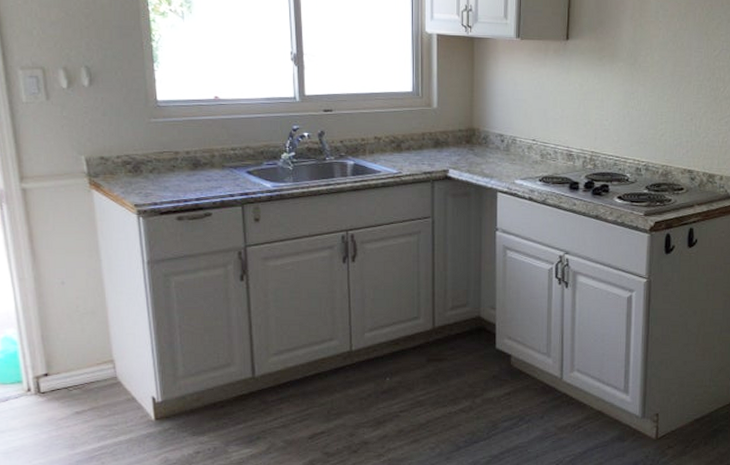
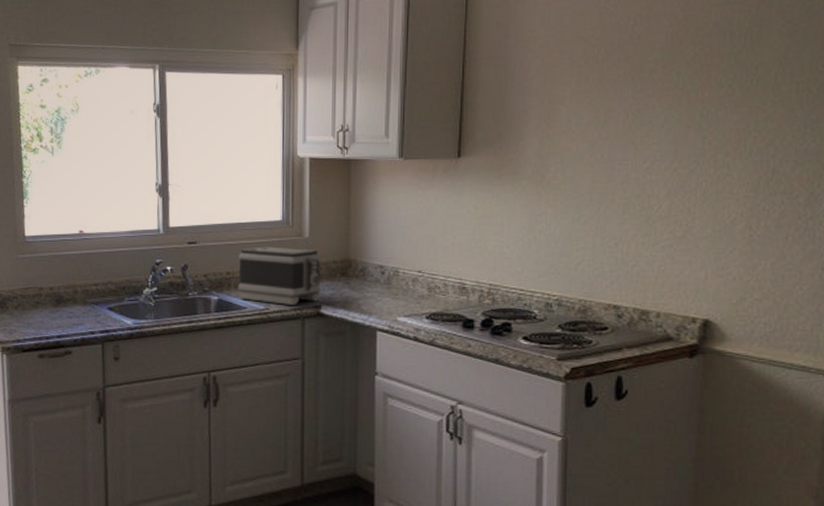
toaster: none [372,115,448,169] -> present [238,246,321,305]

